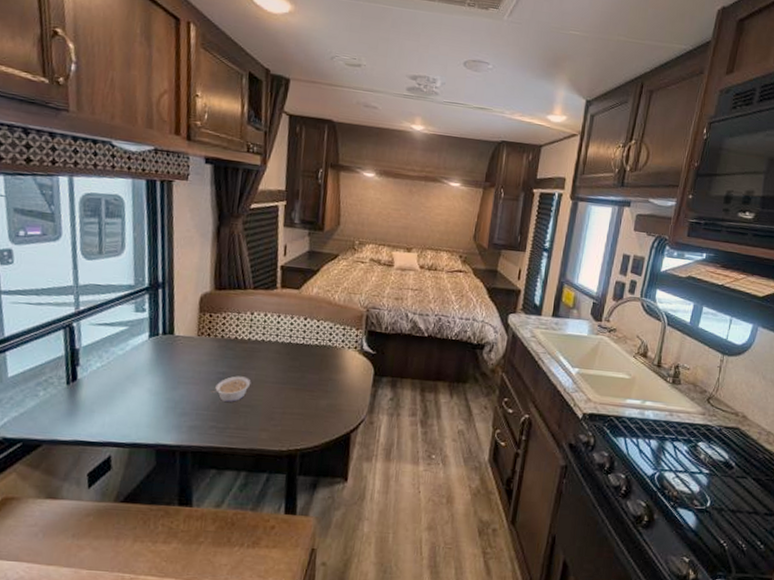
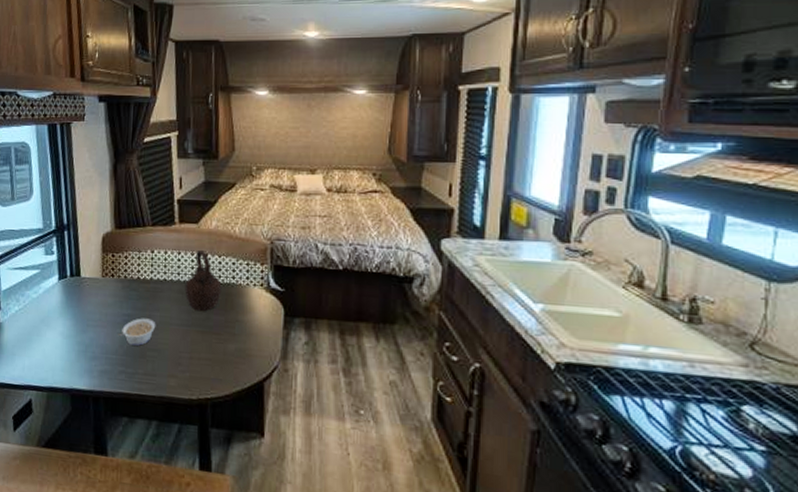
teapot: none [282,313,319,370] -> present [185,249,222,311]

